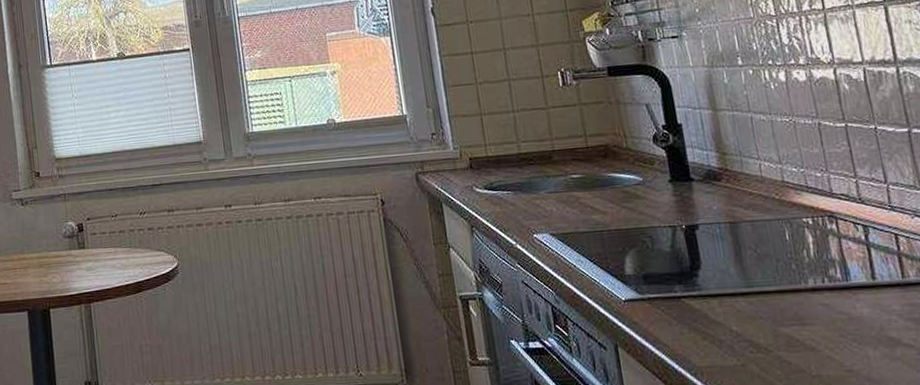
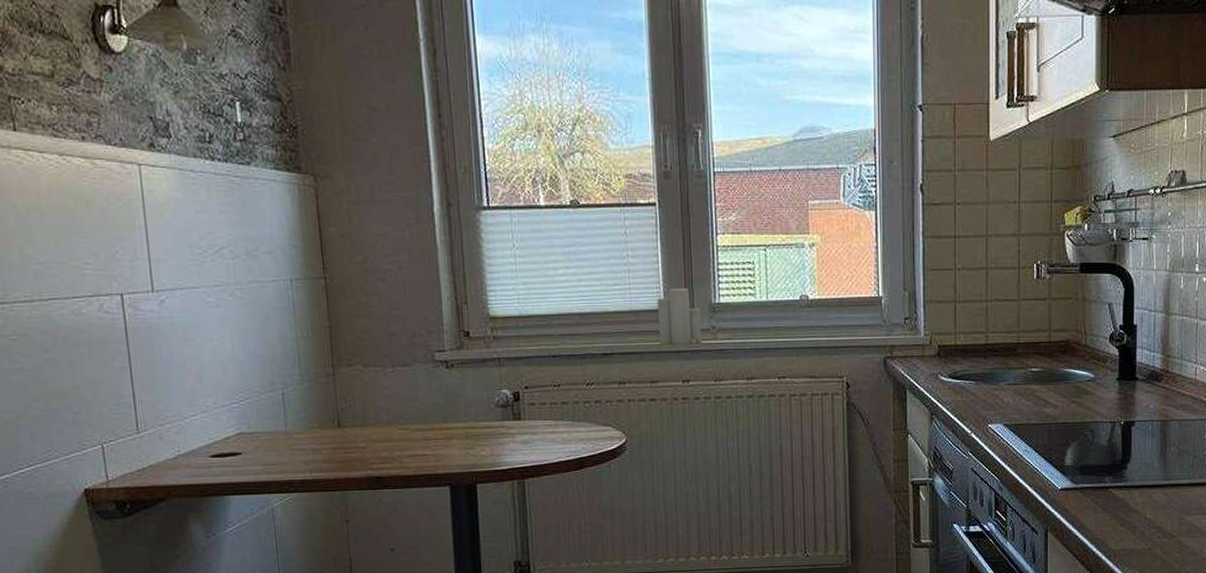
candle: none [196,119,241,174] -> present [657,286,703,346]

